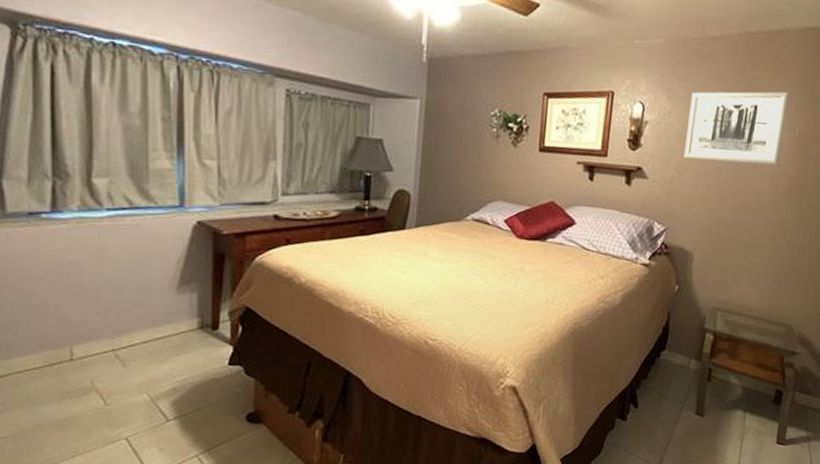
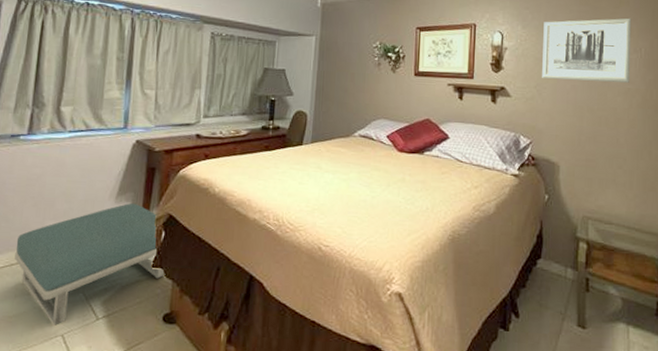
footstool: none [54,295,247,428] -> present [15,203,166,325]

